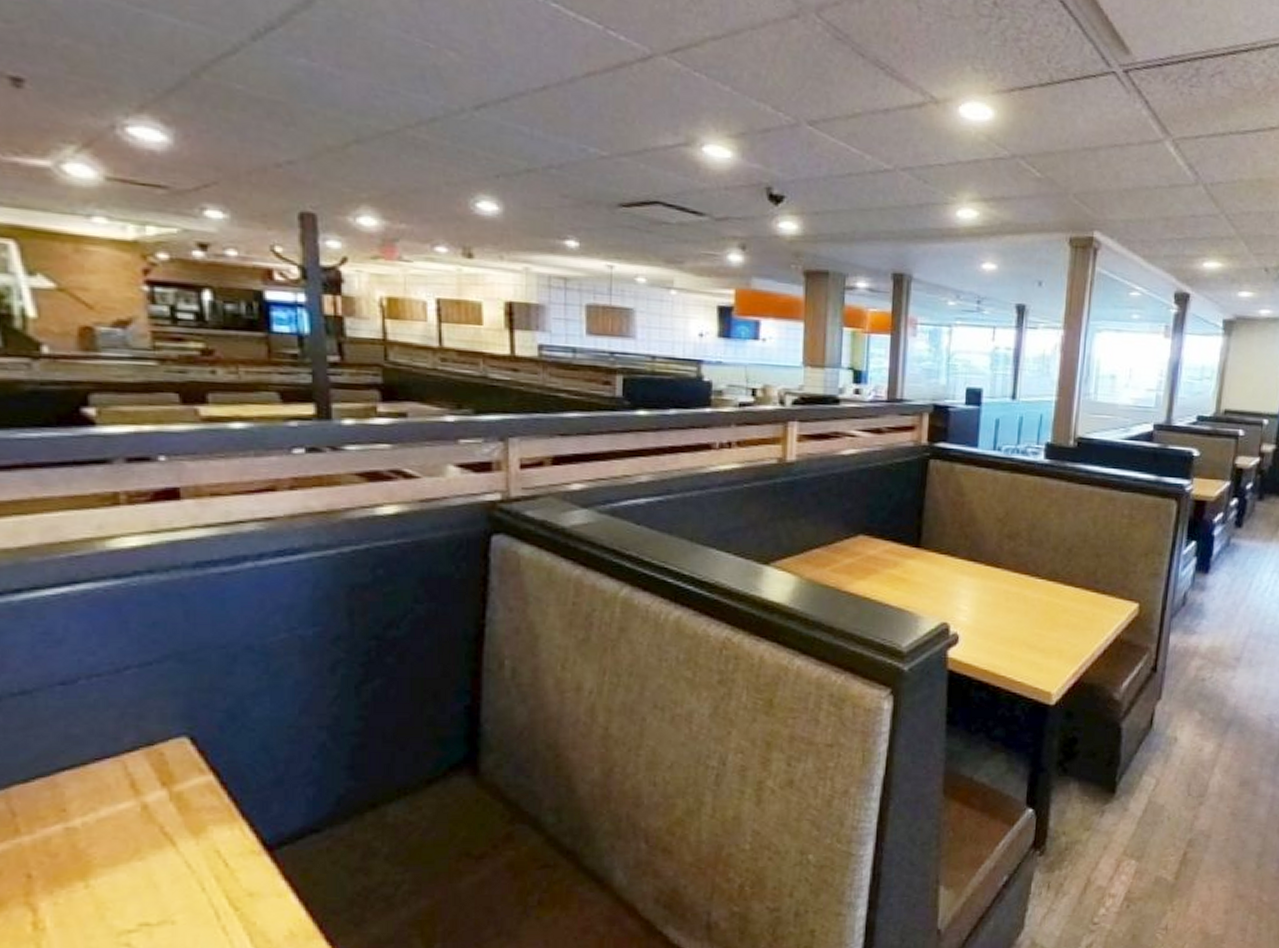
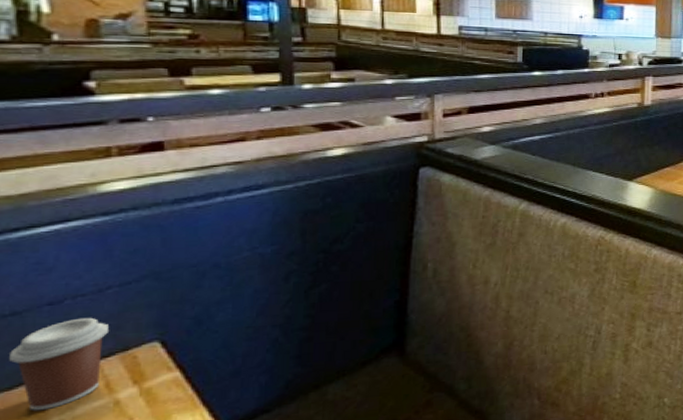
coffee cup: none [22,702,131,810] -> present [9,317,110,411]

